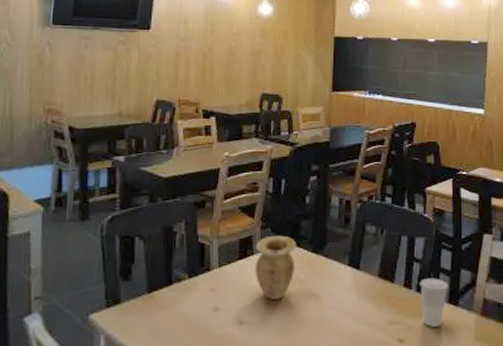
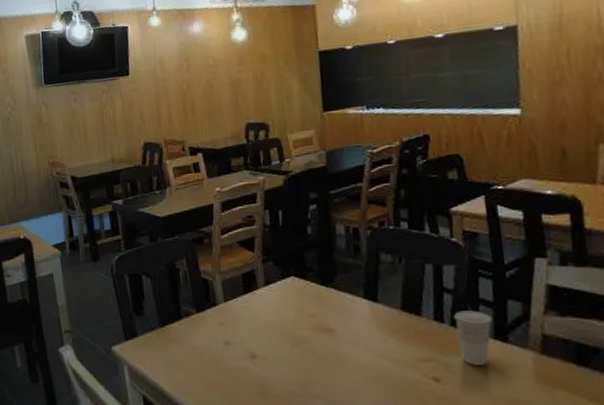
vase: present [254,235,297,300] -> none [259,268,305,334]

